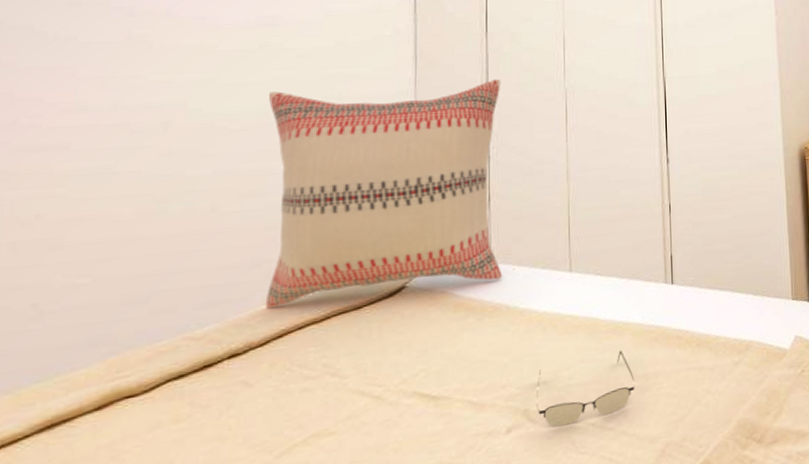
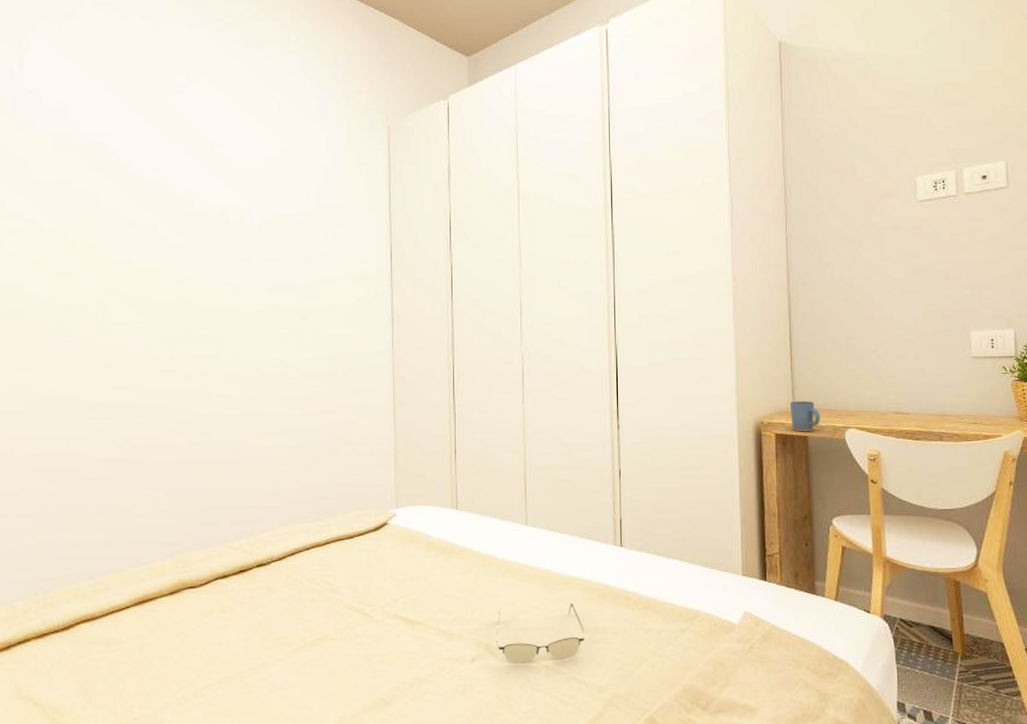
pillow: present [265,78,503,309] -> none [280,341,467,530]

